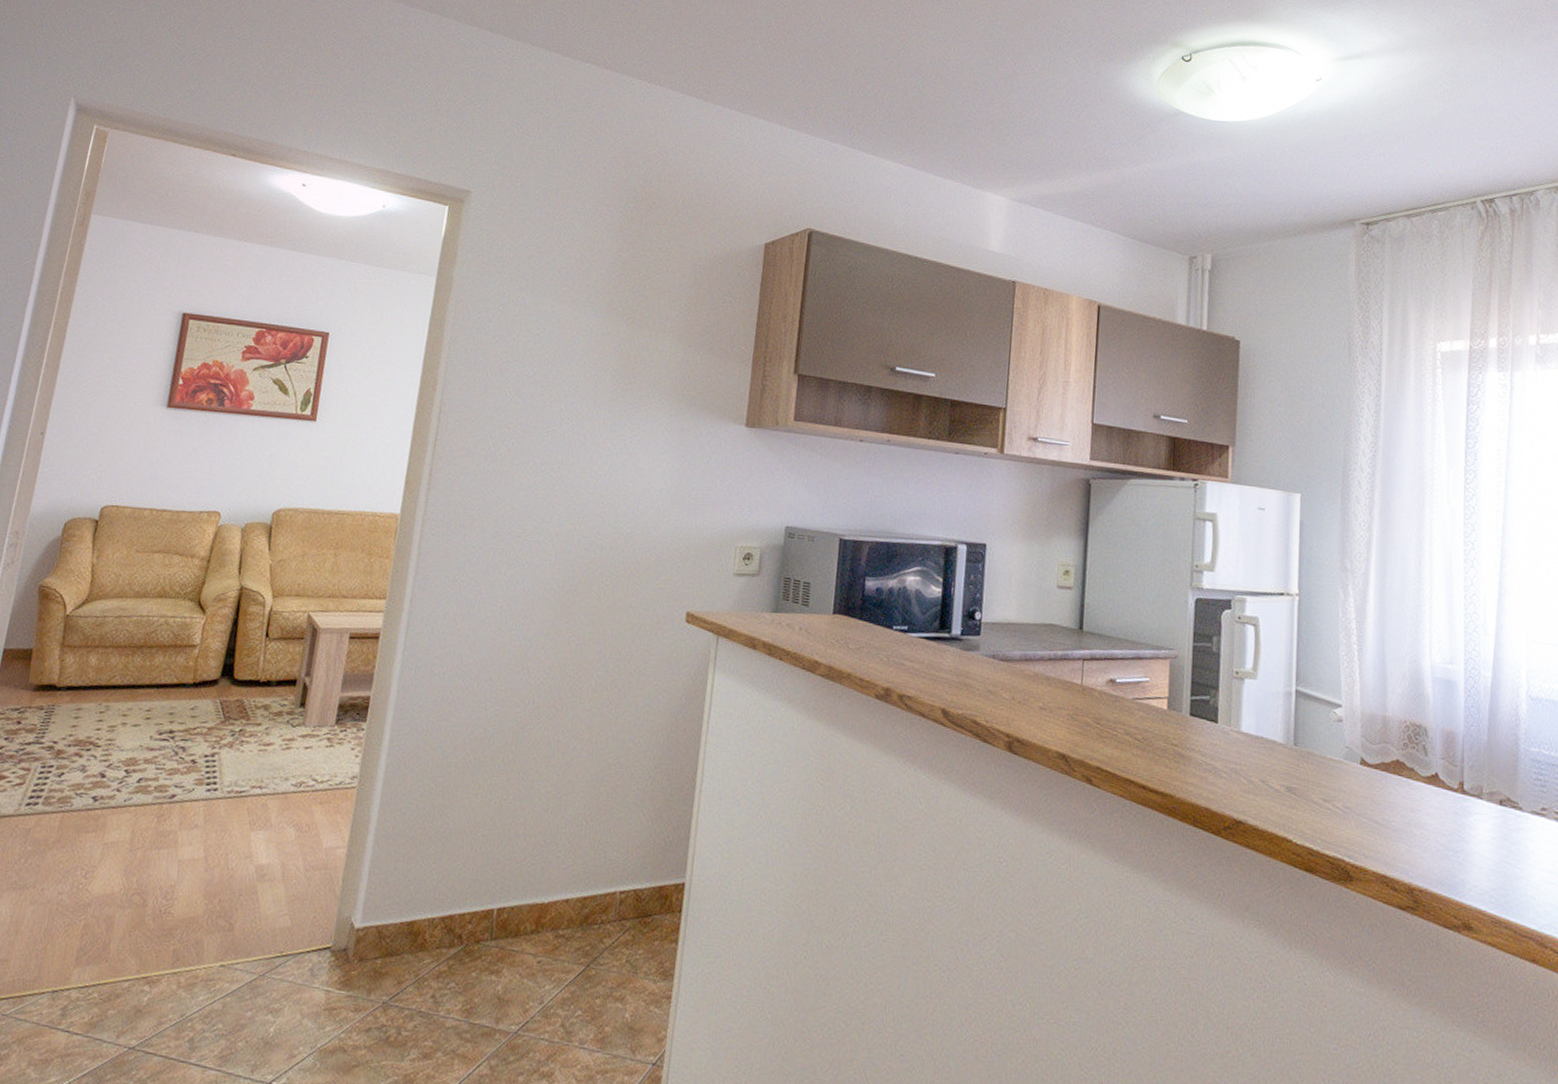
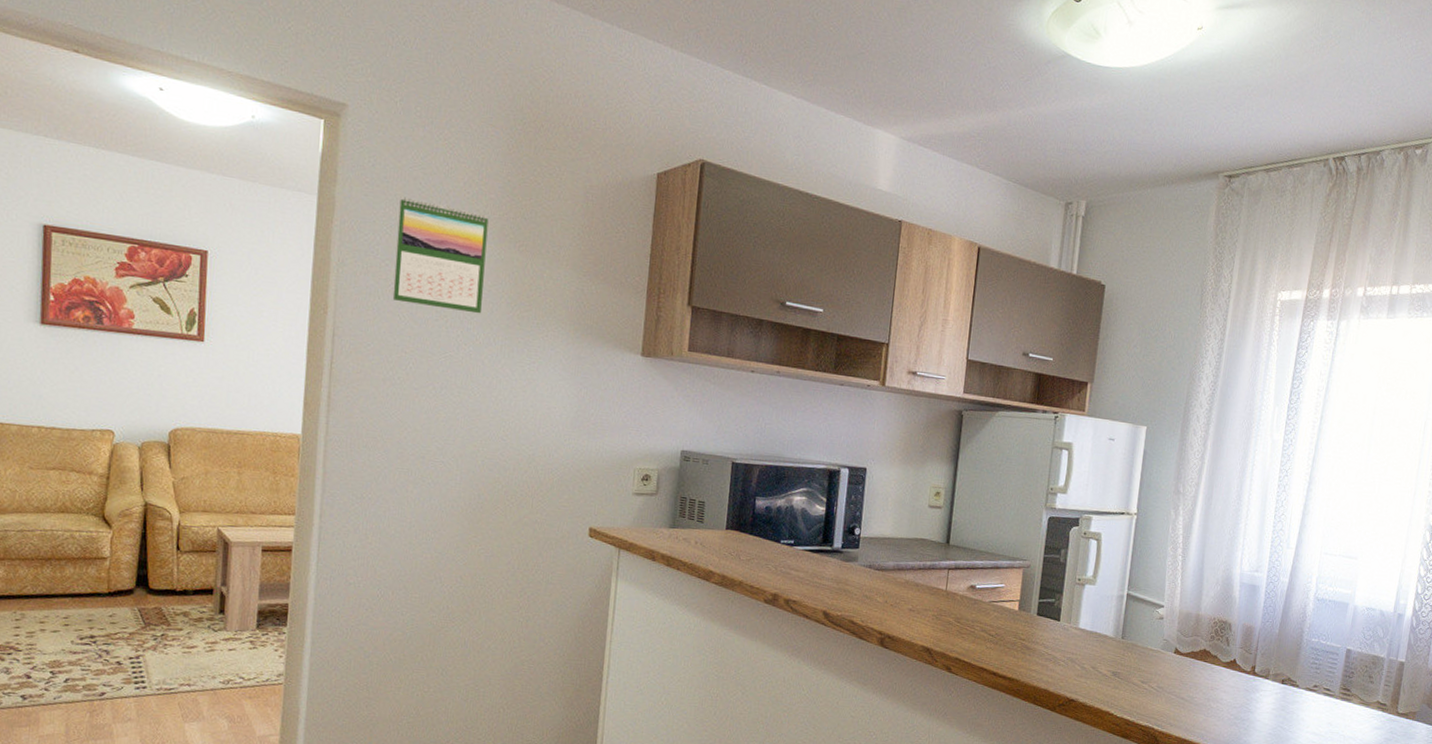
calendar: none [500,275,598,388] -> present [392,196,489,314]

